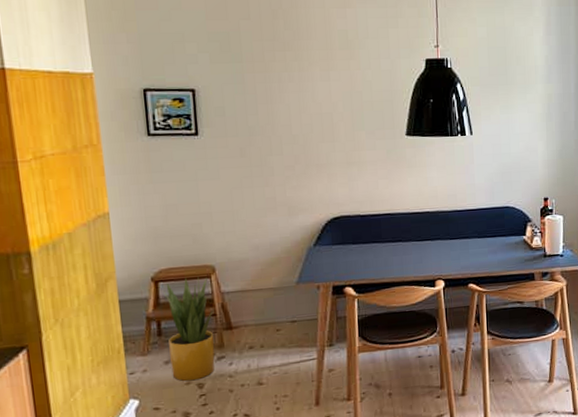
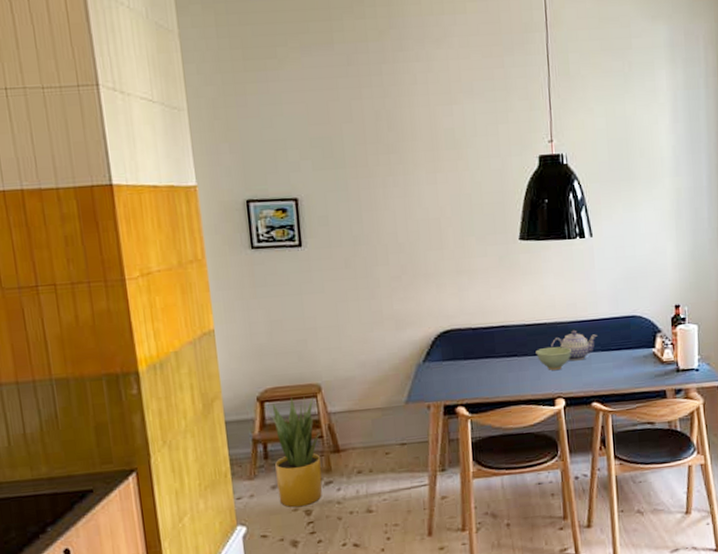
bowl: none [419,233,452,255] -> present [535,346,572,371]
teapot: none [433,219,475,247] -> present [551,331,597,361]

